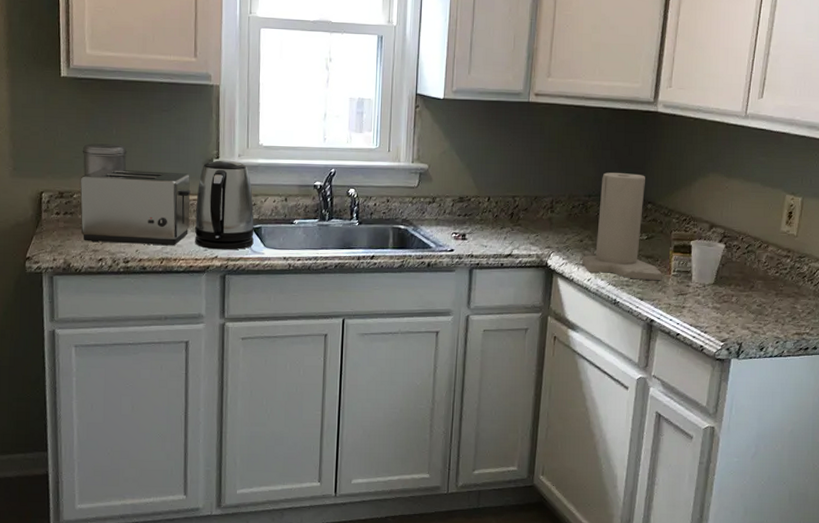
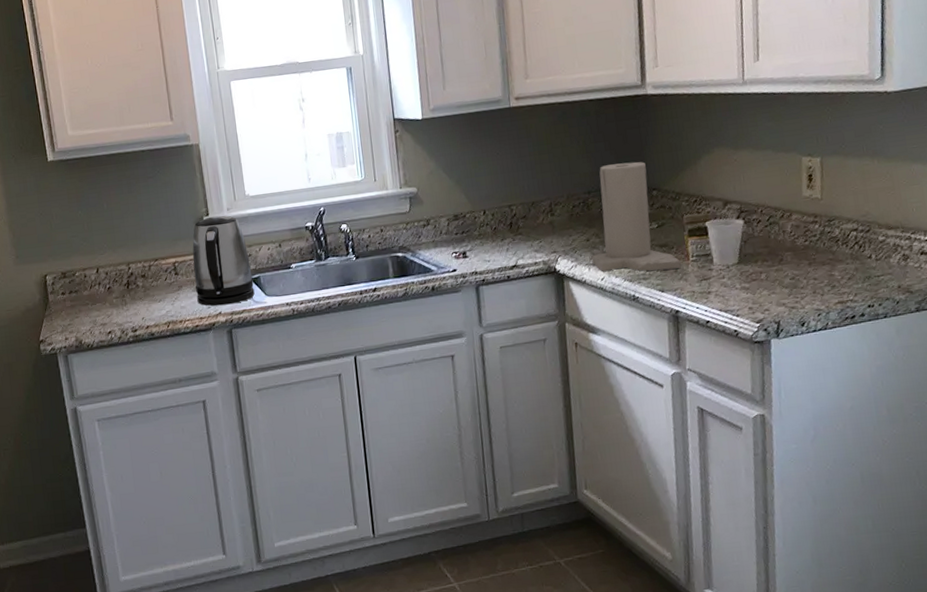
toaster: present [80,168,191,246] -> none [79,235,190,317]
canister: present [82,143,127,176] -> none [77,217,122,253]

